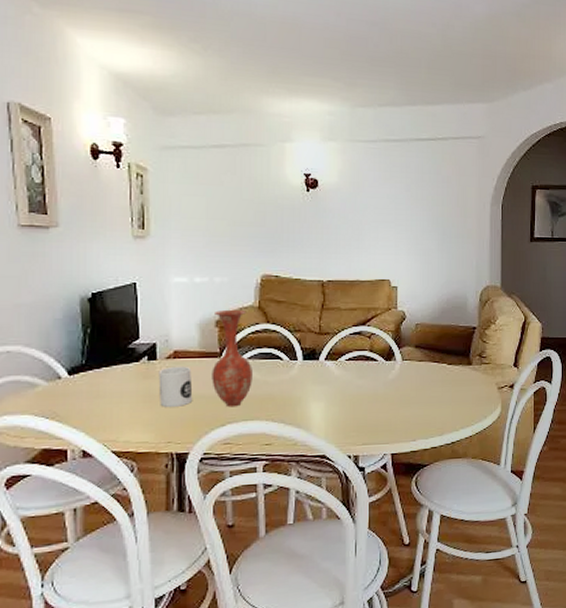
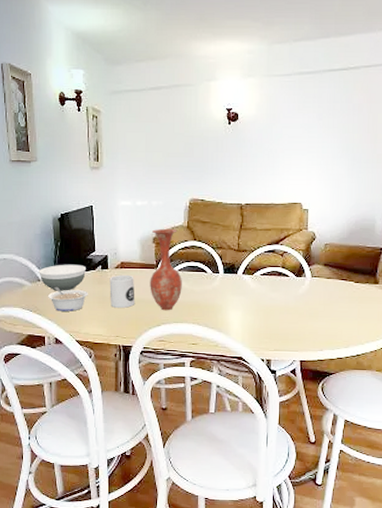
bowl: none [59,355,128,391] -> present [39,264,87,291]
legume: none [71,384,129,416] -> present [47,286,88,311]

